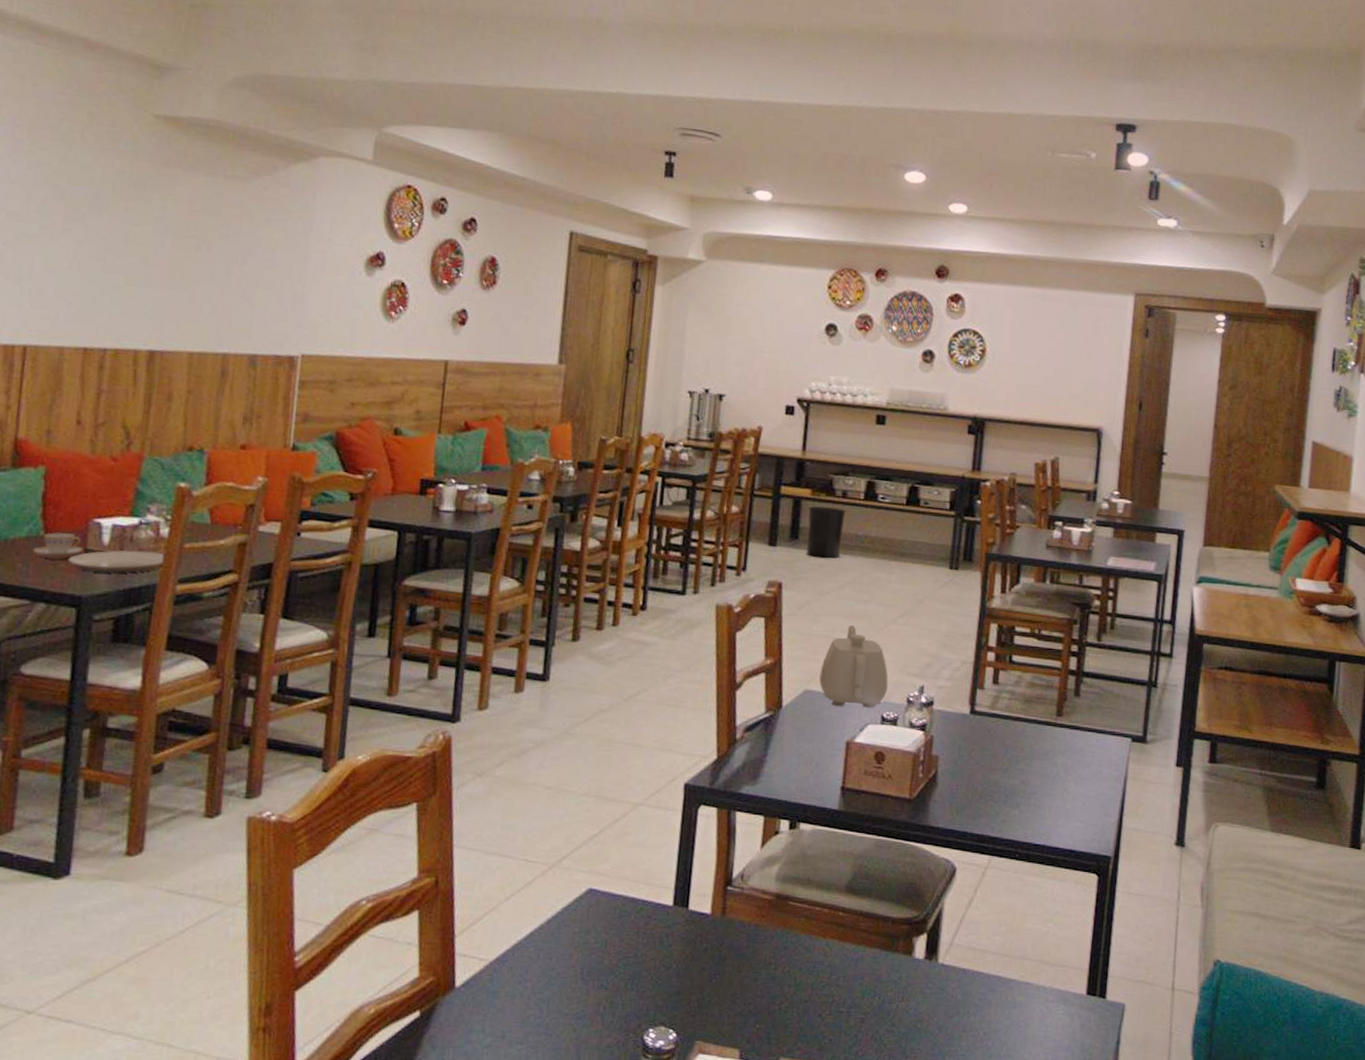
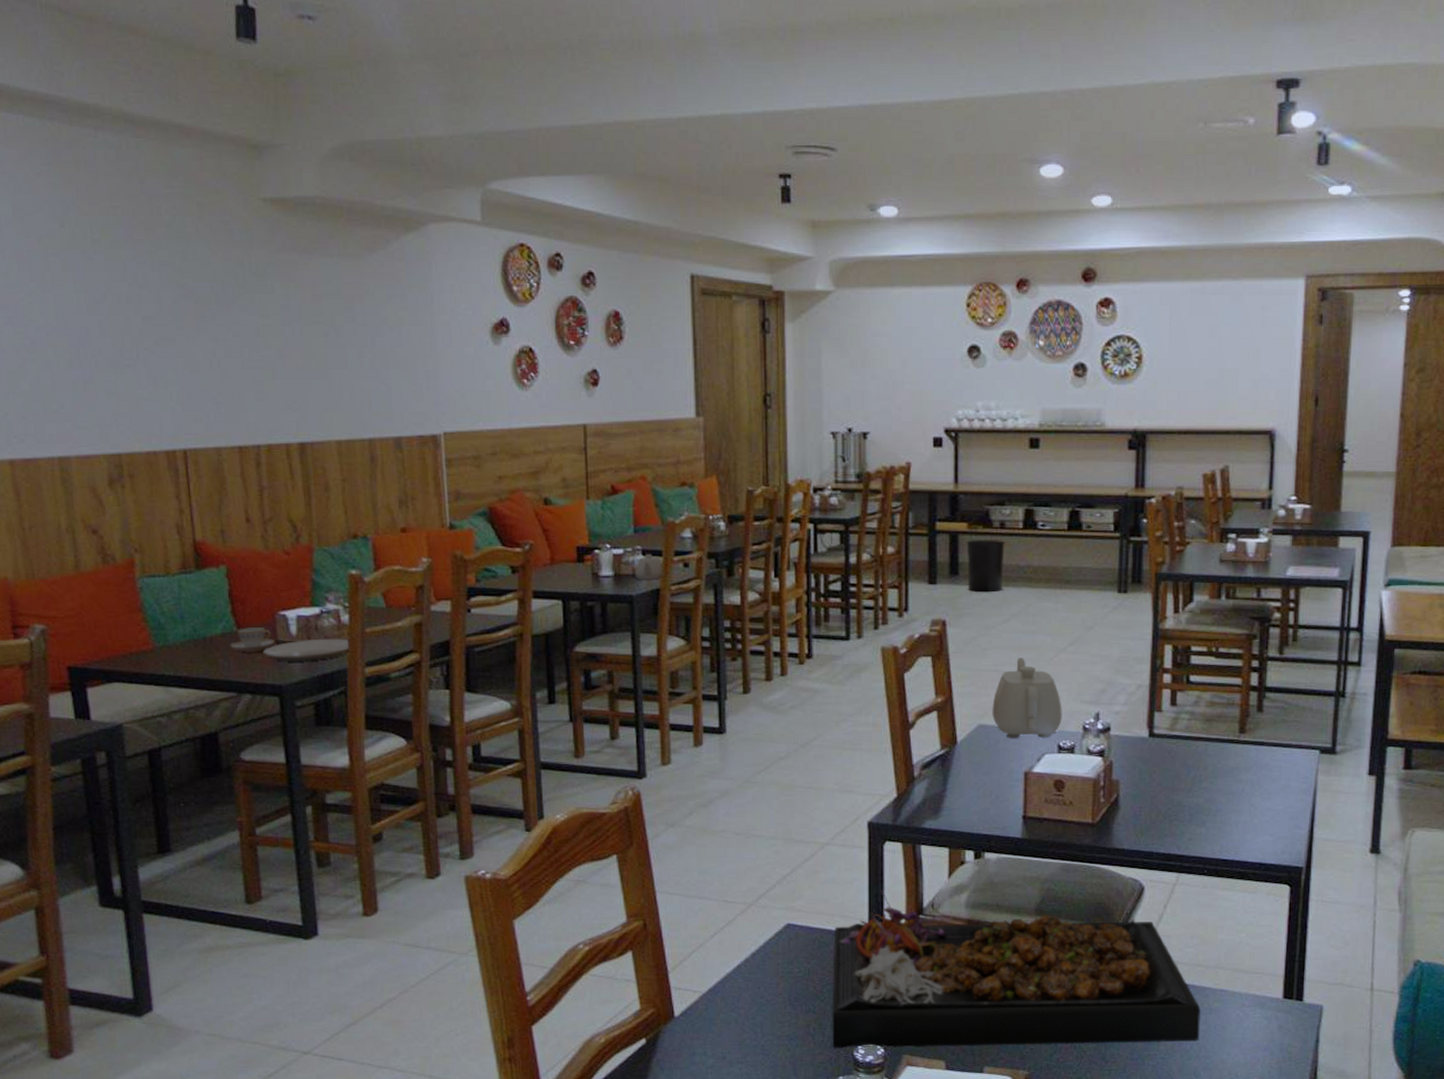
teapot: none [477,492,507,520] -> present [636,553,664,581]
food platter: none [622,857,1006,1037] -> present [832,890,1202,1048]

